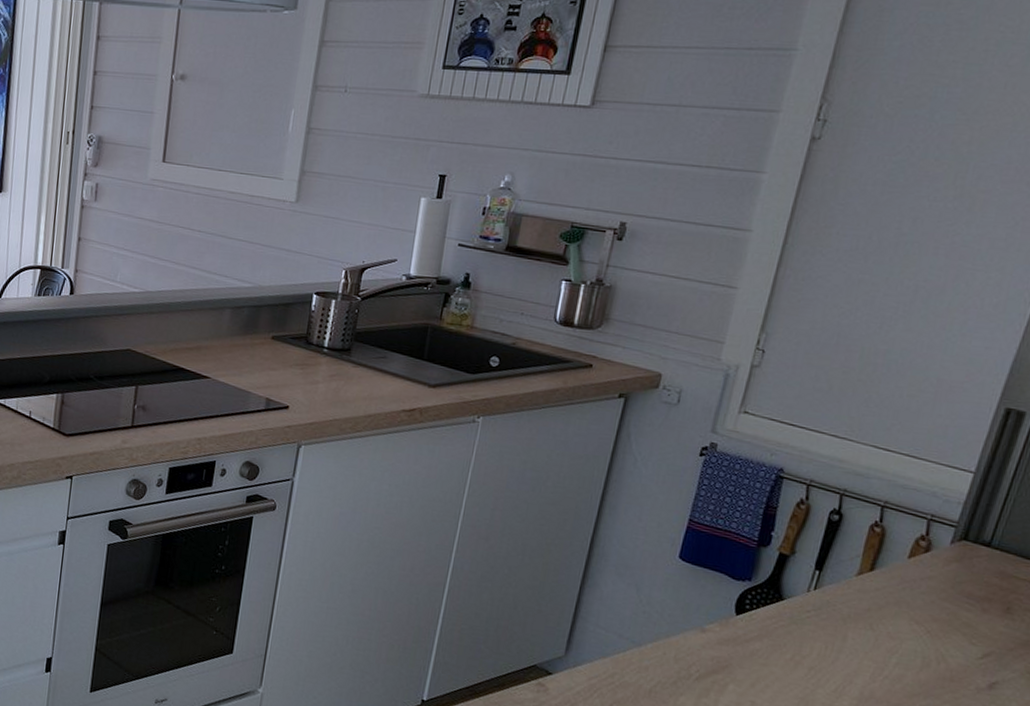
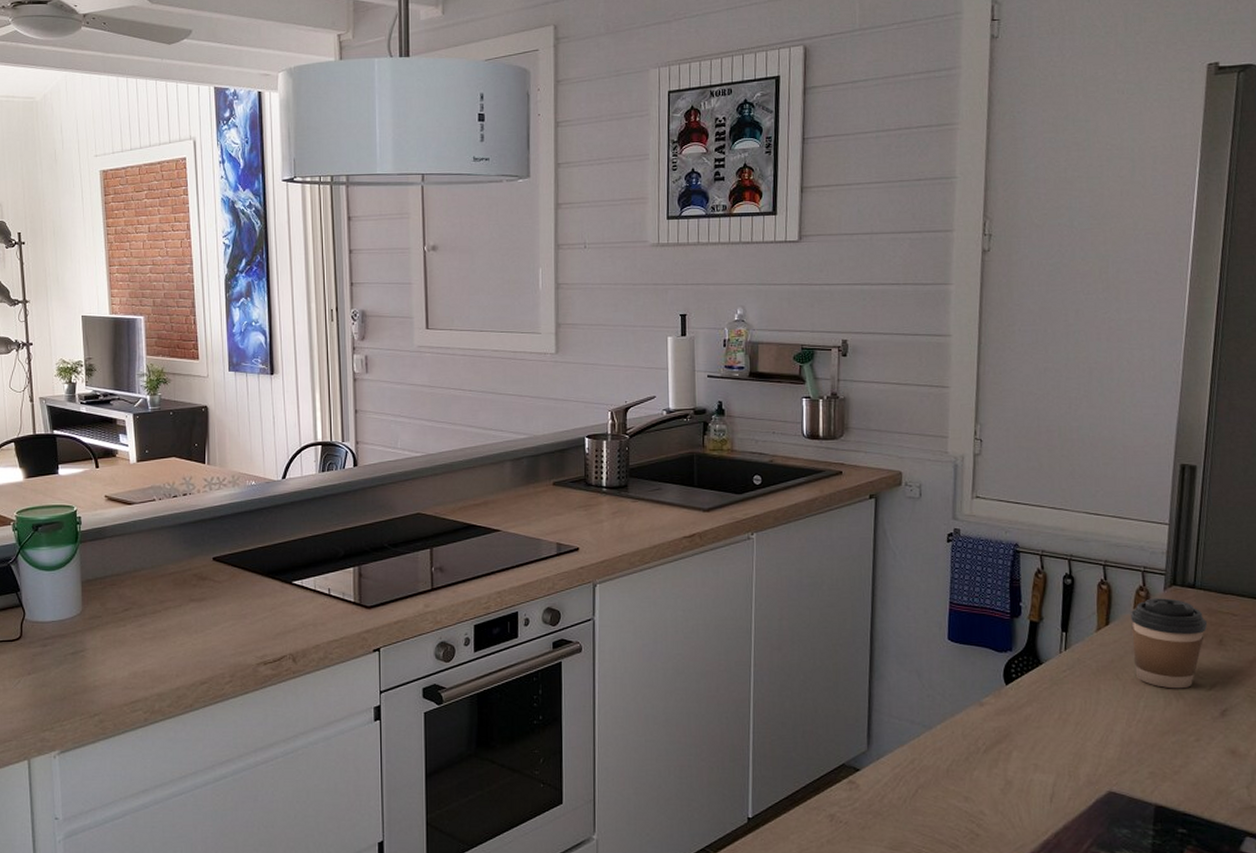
coffee cup: none [893,550,997,652] -> present [1131,598,1208,689]

